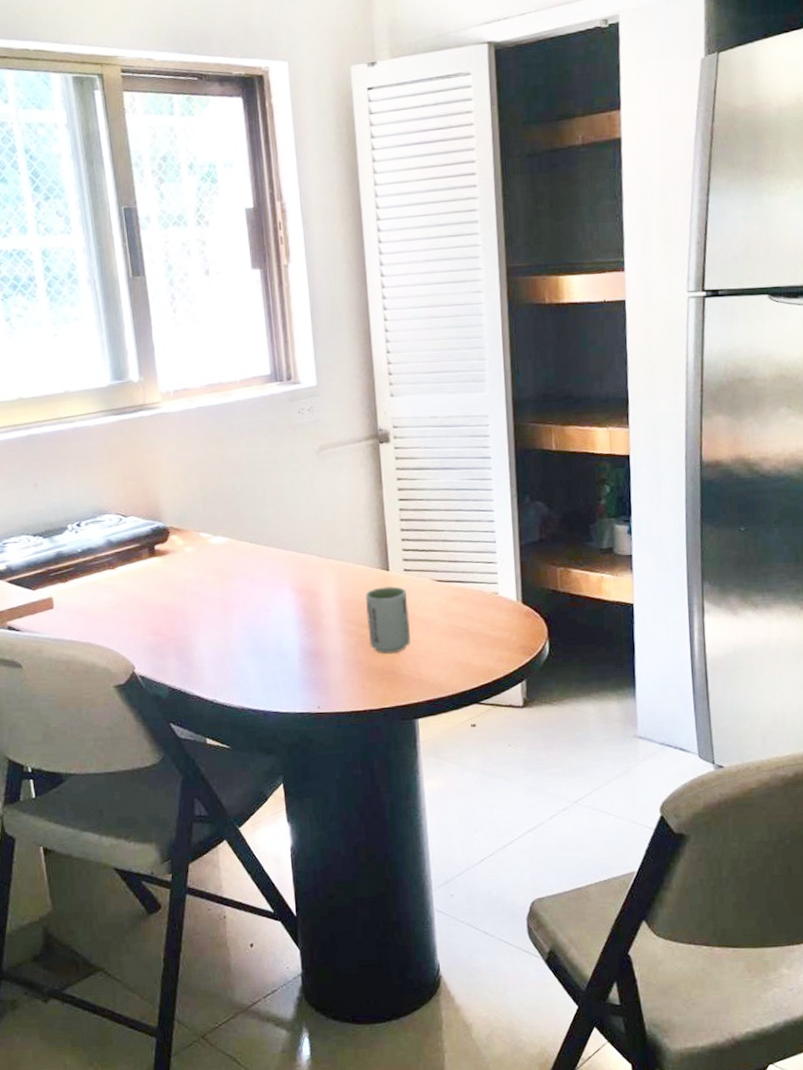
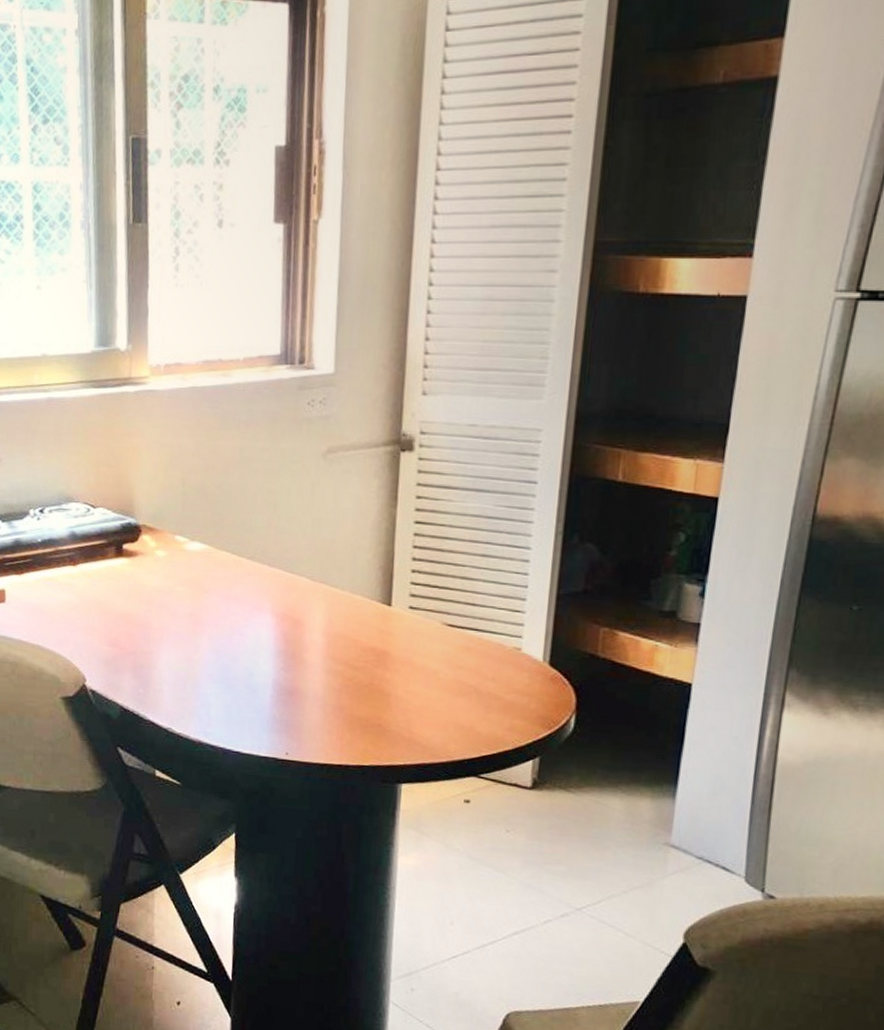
cup: present [366,586,410,654] -> none [356,623,409,704]

